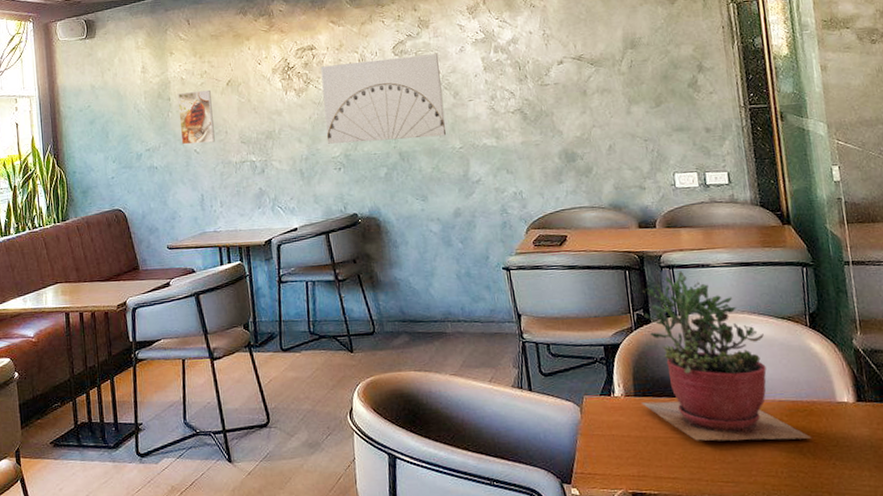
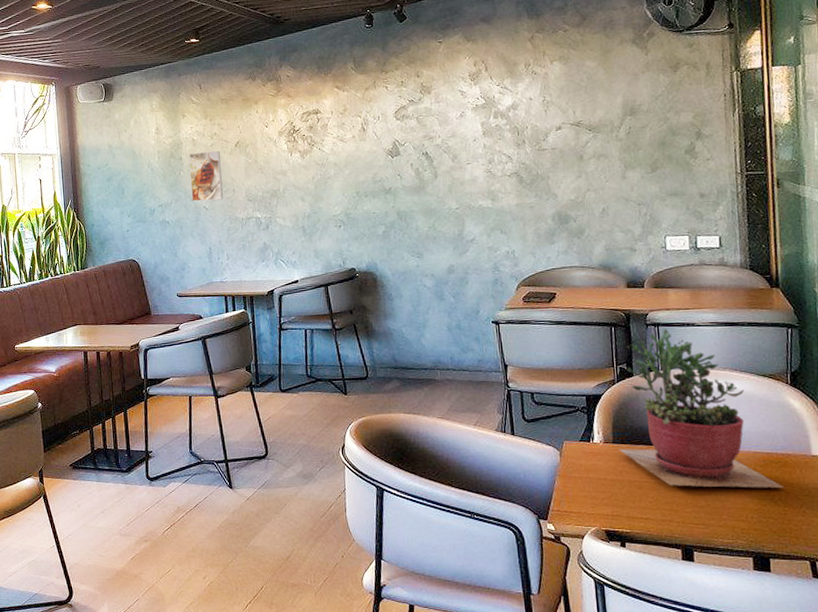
wall art: present [320,54,447,144] -> none [324,118,444,203]

